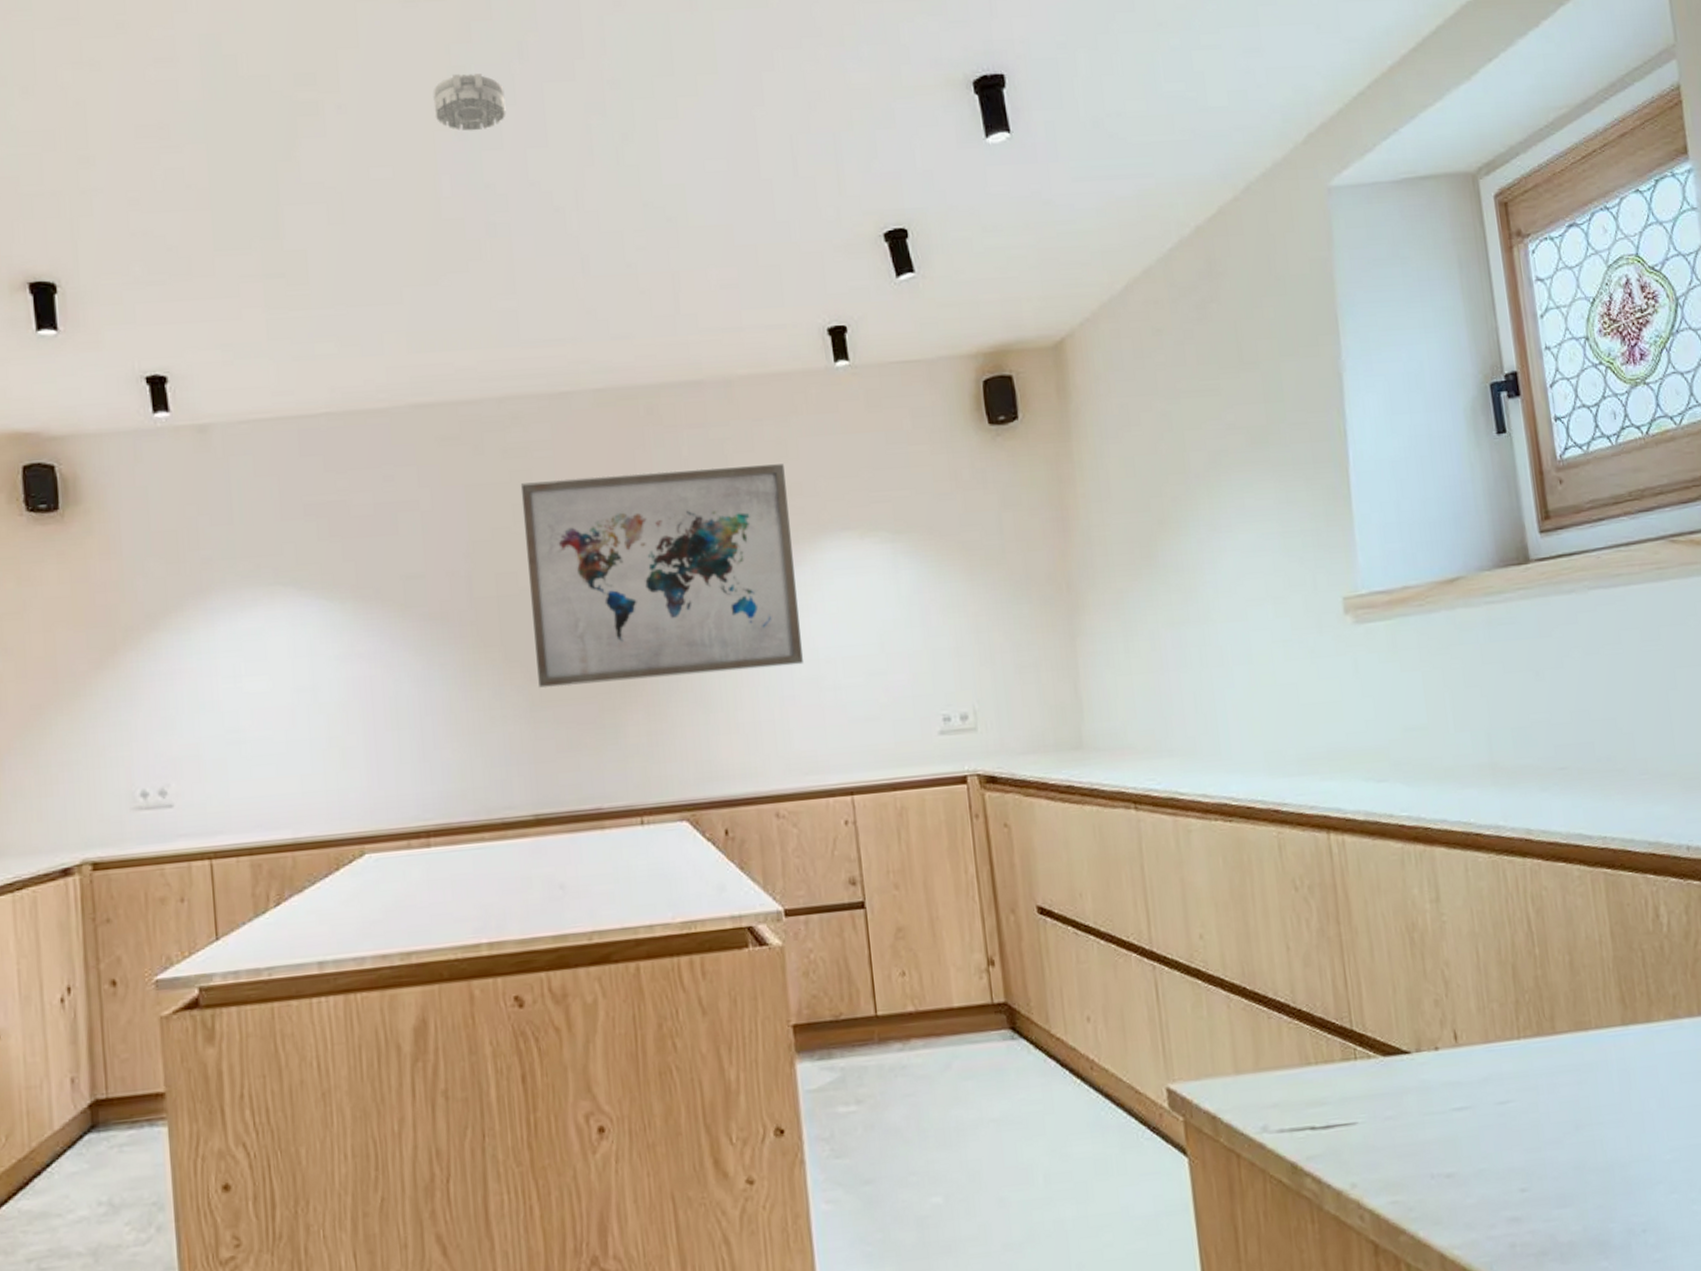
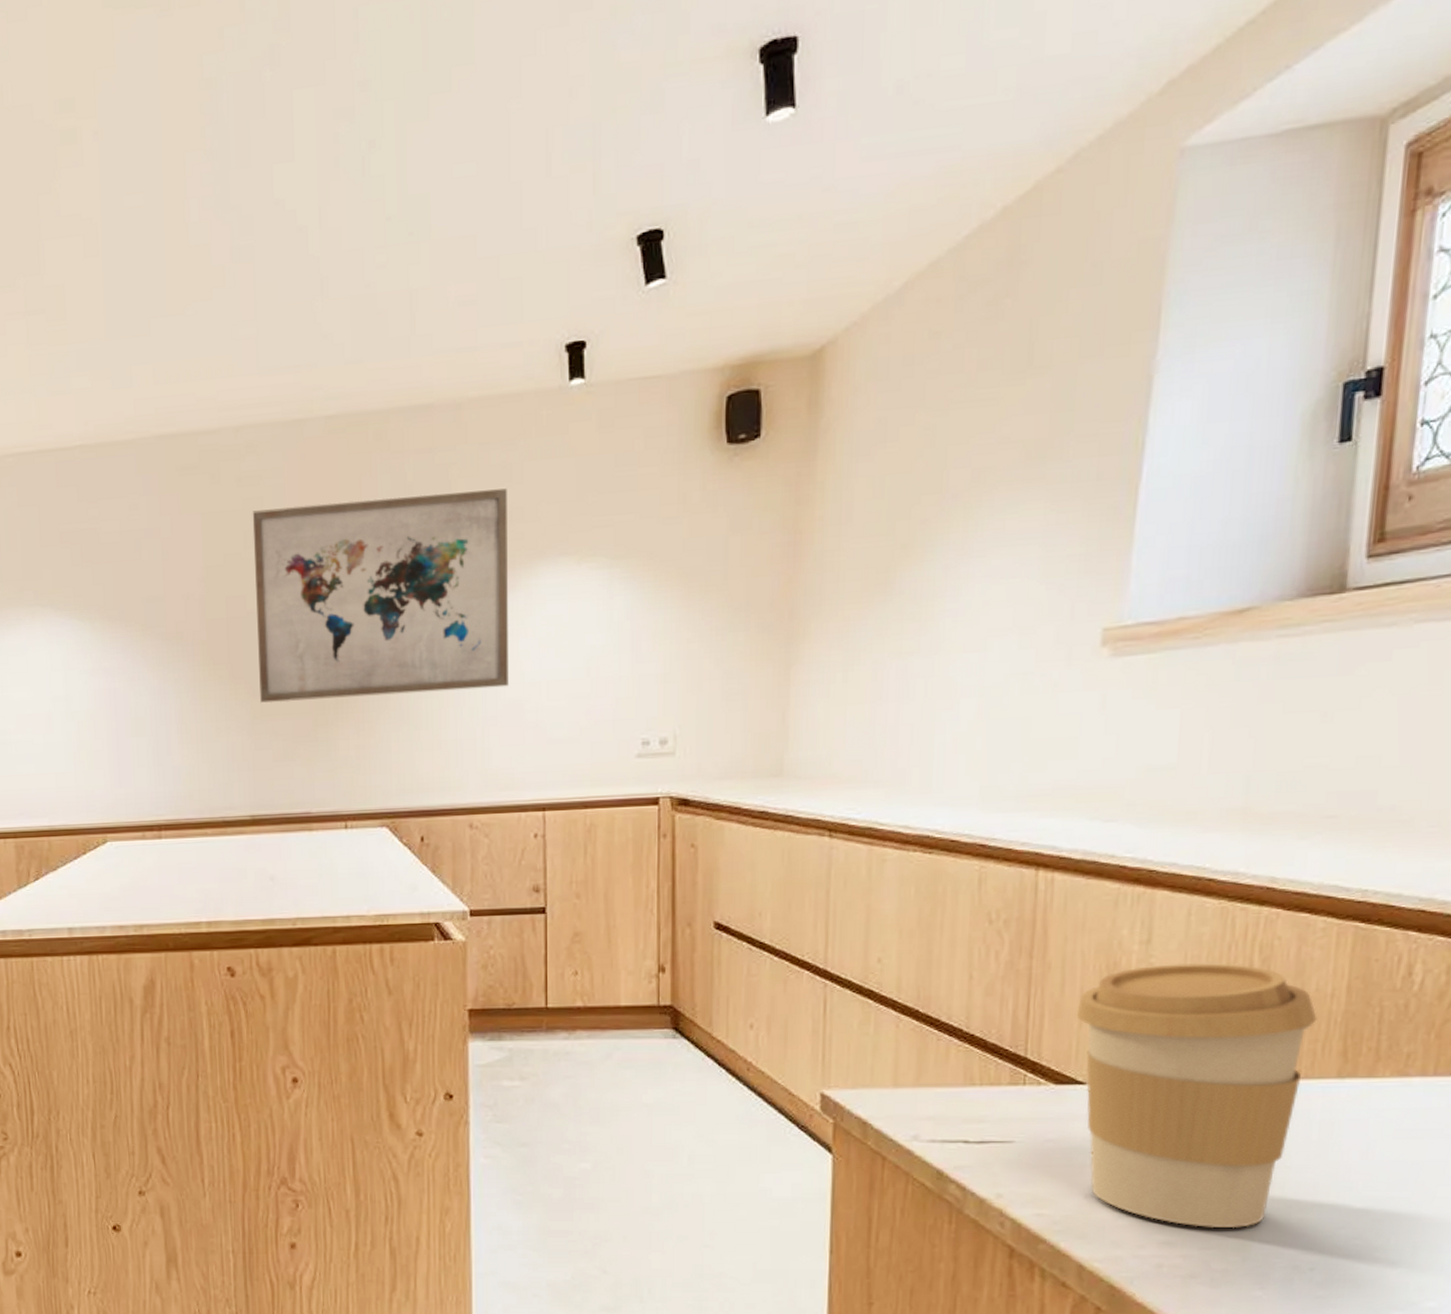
smoke detector: present [433,73,506,131] -> none [184,85,255,150]
coffee cup: none [1388,917,1595,1197] -> present [1076,963,1317,1229]

